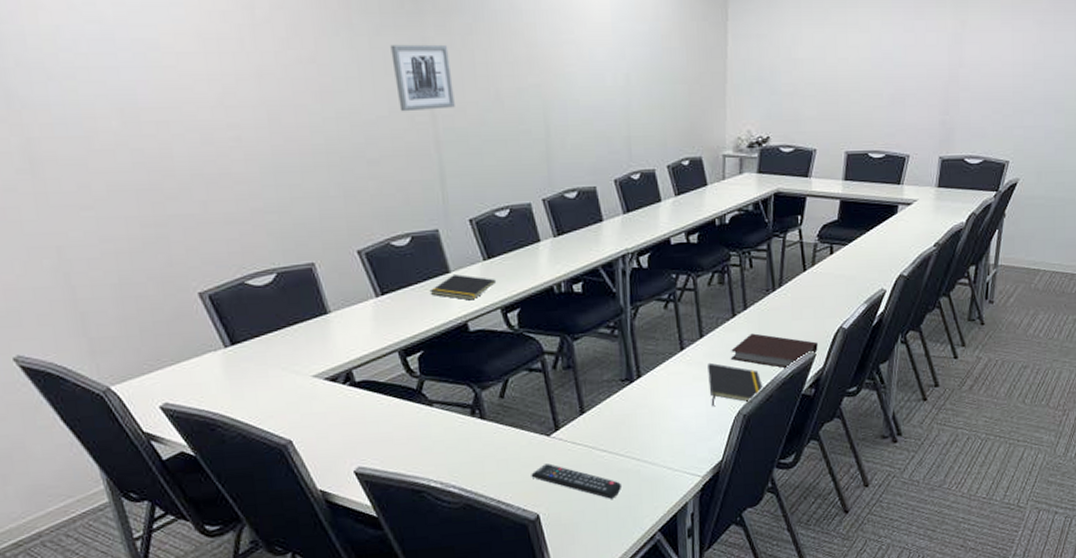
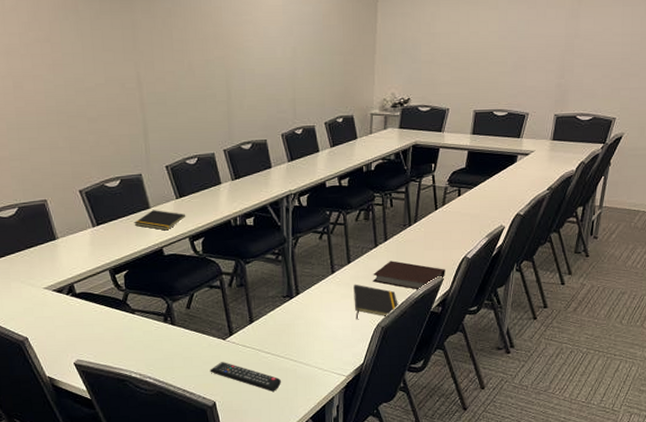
wall art: present [390,44,455,112] -> none [107,25,156,80]

